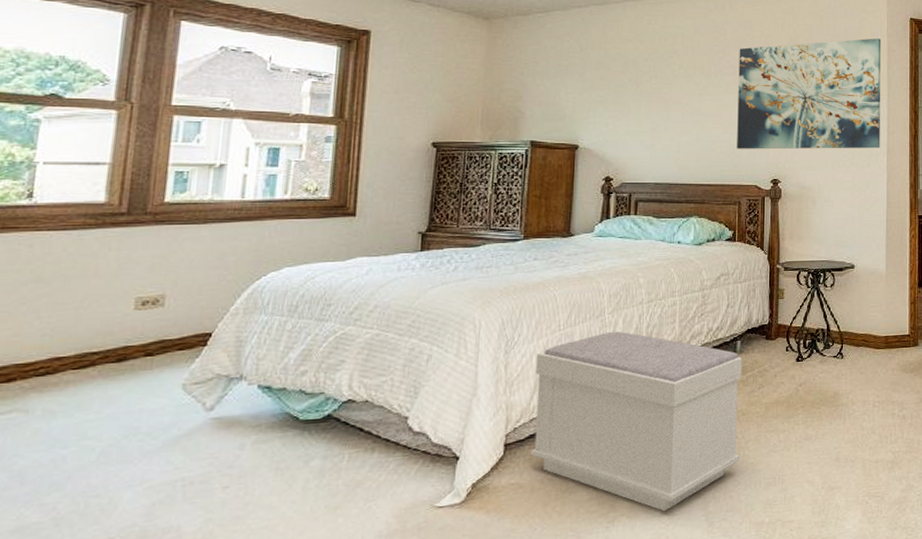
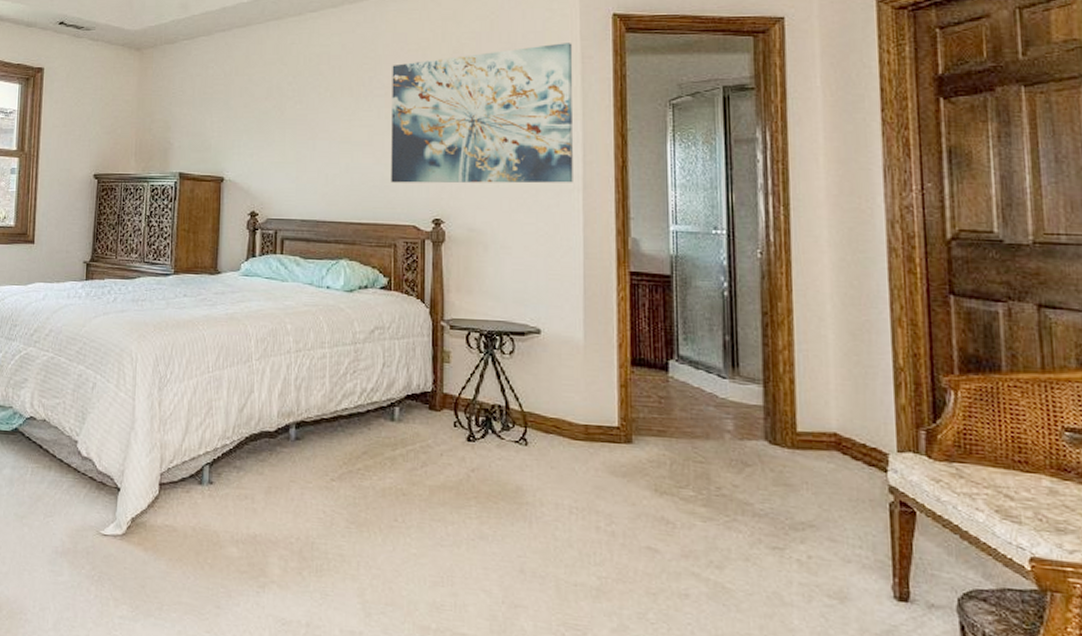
bench: present [531,331,742,512] -> none [184,379,401,589]

